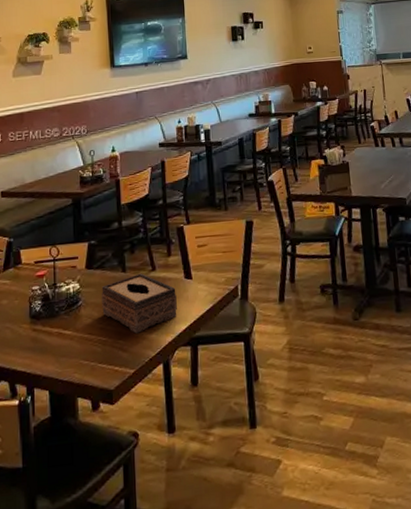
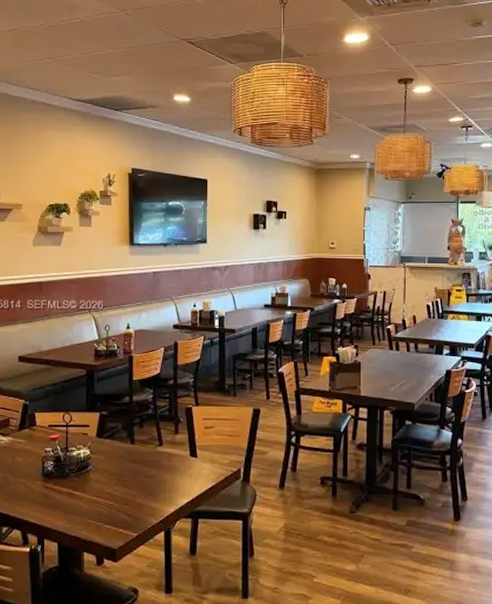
tissue box: present [101,273,177,334] -> none [110,447,181,501]

